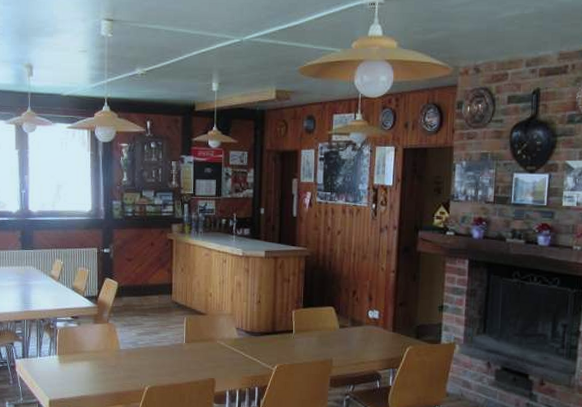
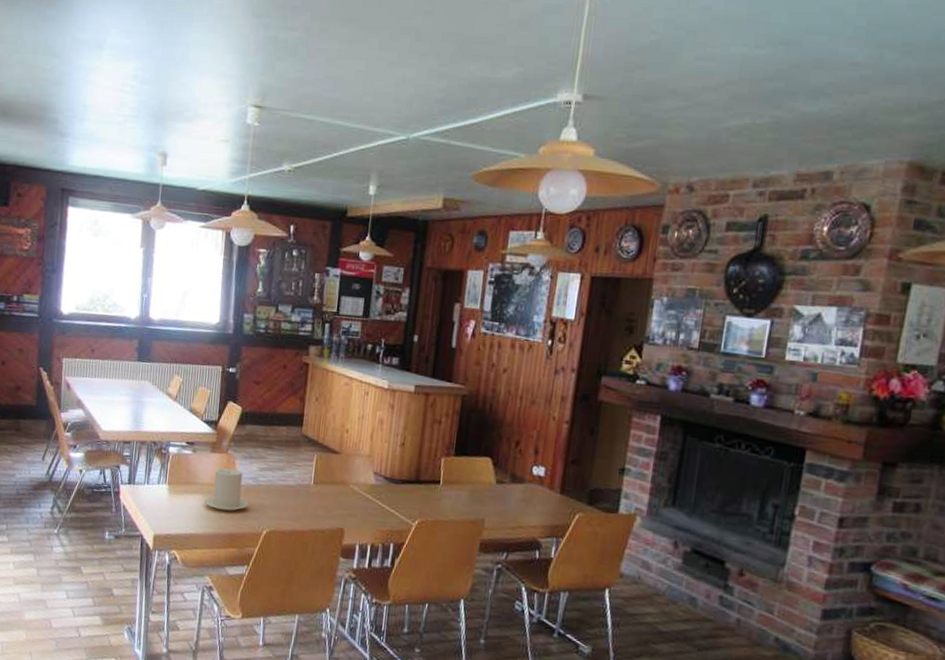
candle: none [92,336,130,374] -> present [204,468,249,512]

